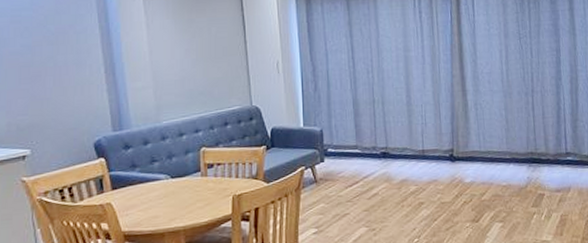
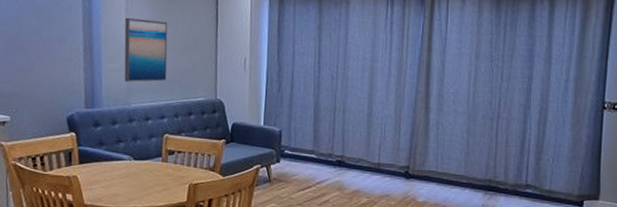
wall art: none [146,33,197,99] -> present [124,17,168,82]

